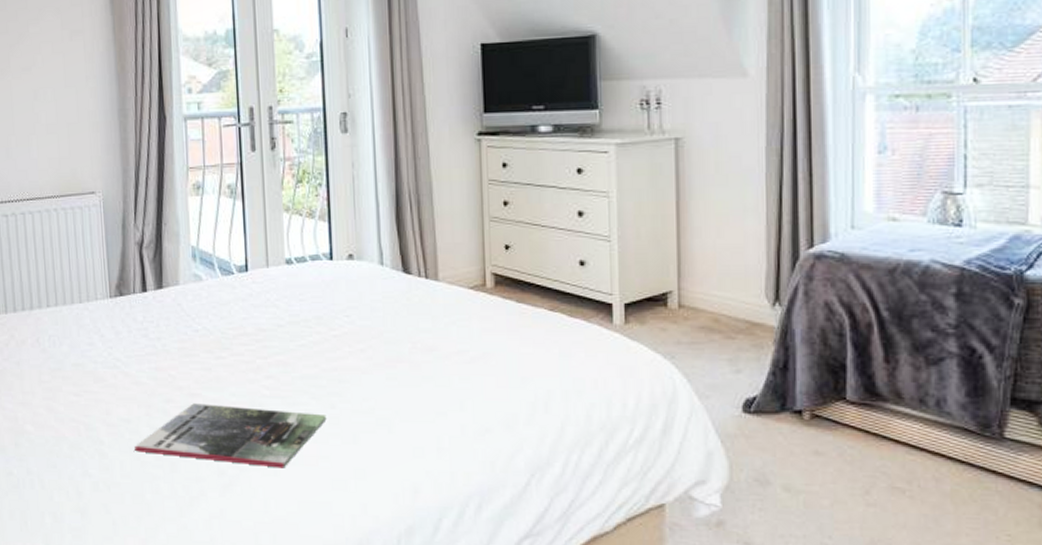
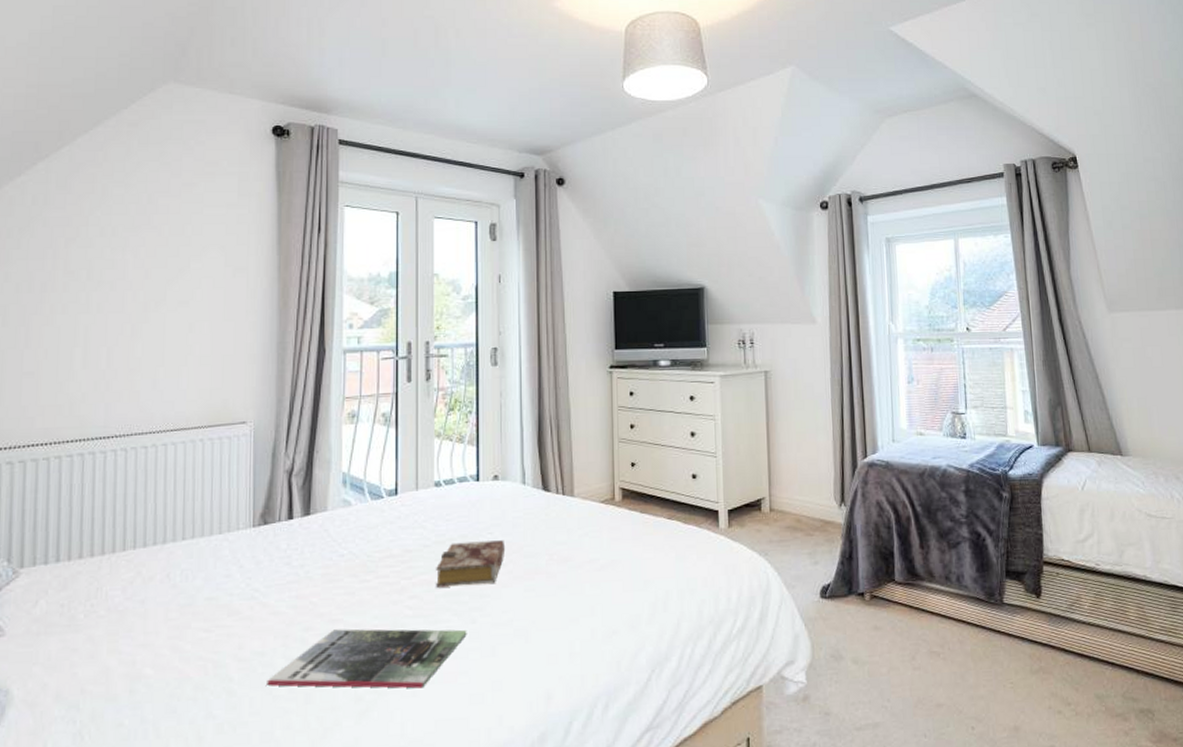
book: none [291,324,364,370] -> present [436,540,506,588]

